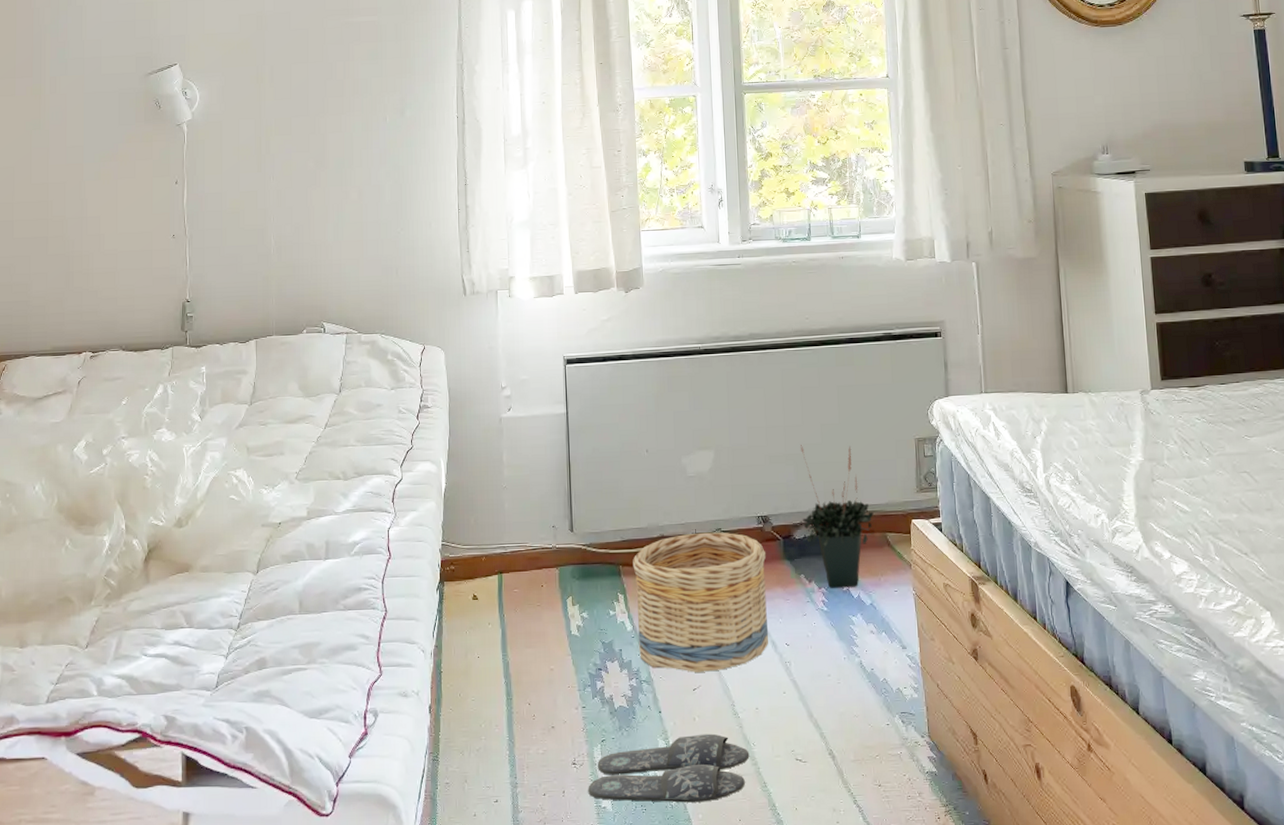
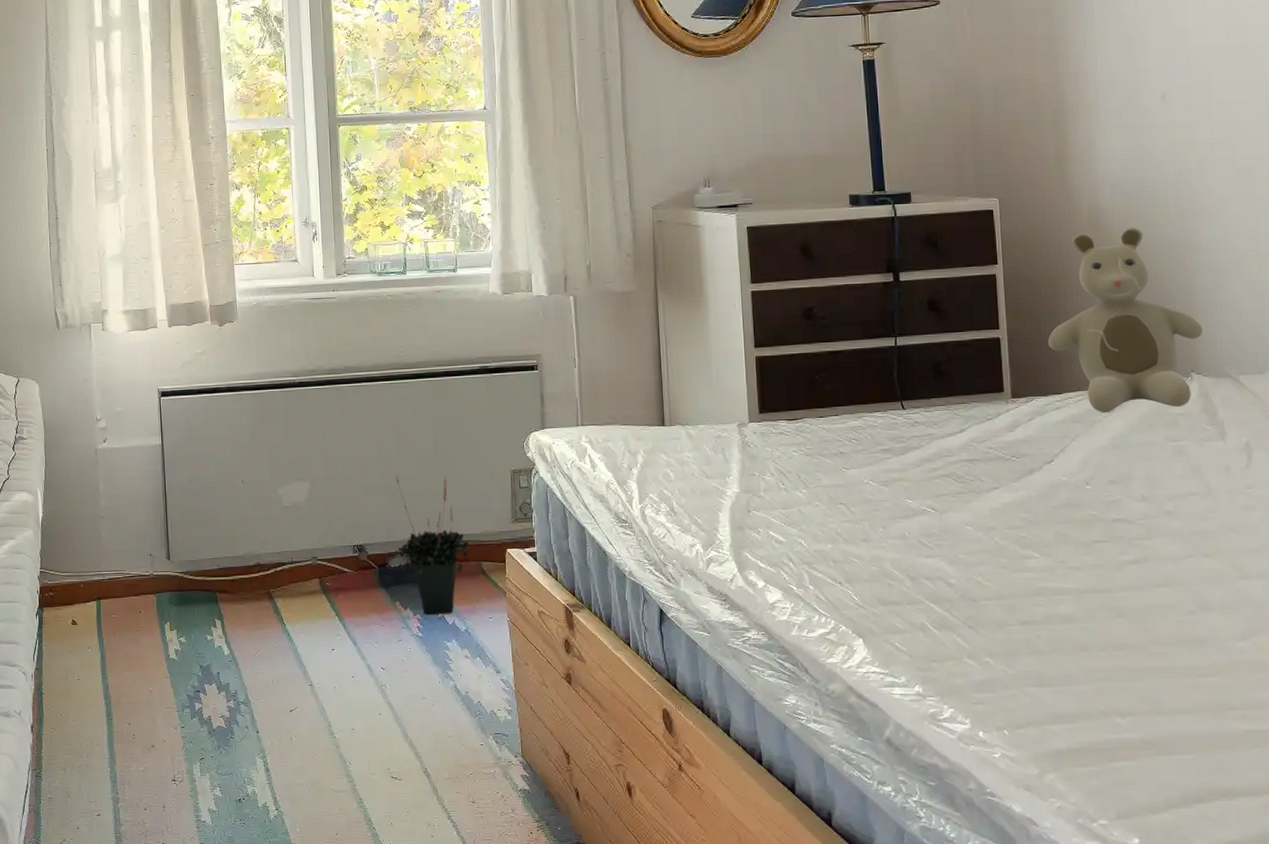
slippers: present [588,733,750,803] -> none [188,752,346,817]
basket: present [633,532,769,672] -> none [229,560,365,695]

